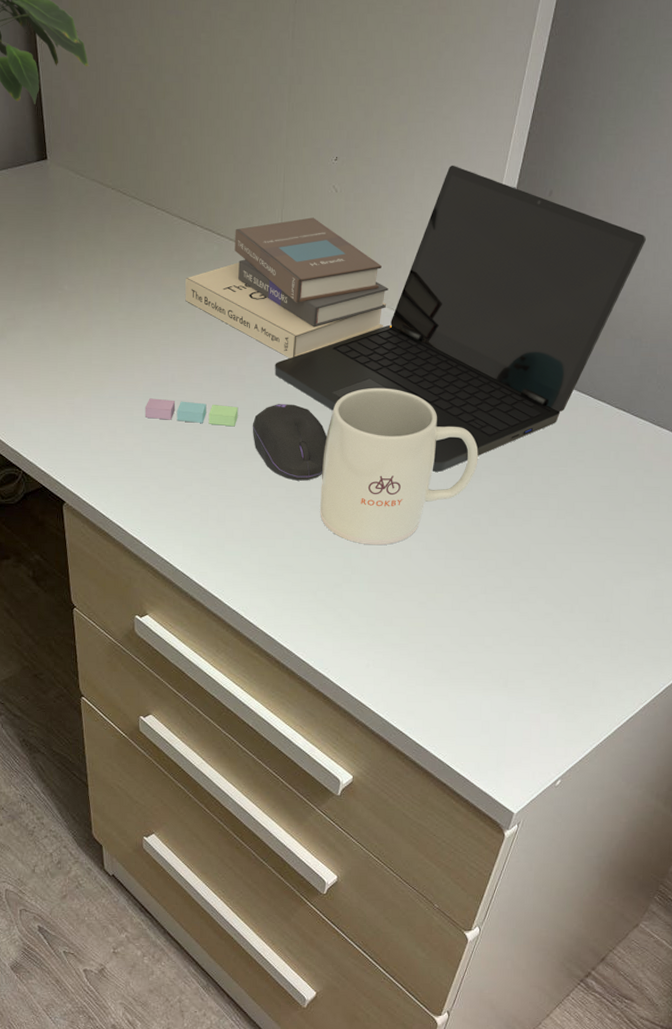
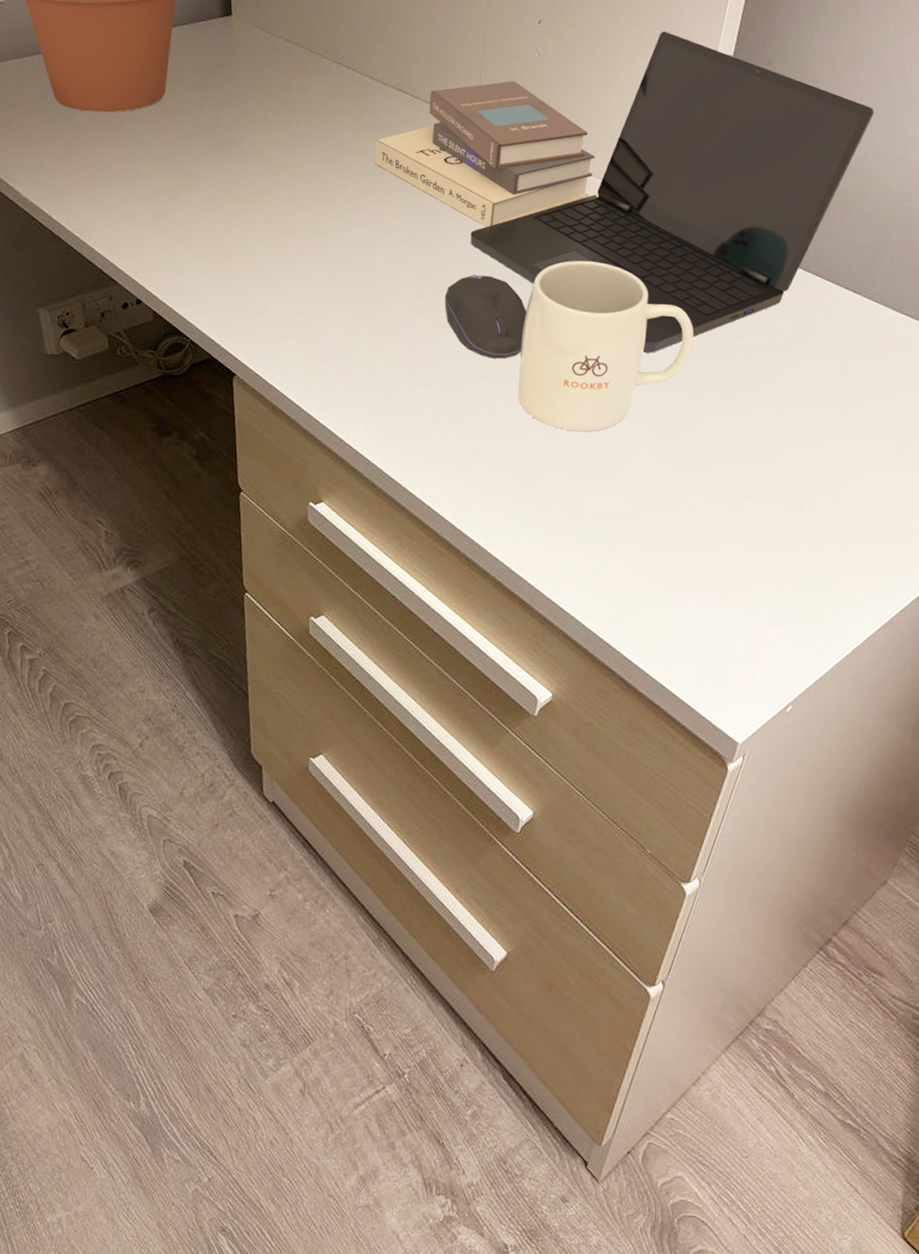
sticky notes: present [145,398,239,427] -> none [327,265,430,298]

